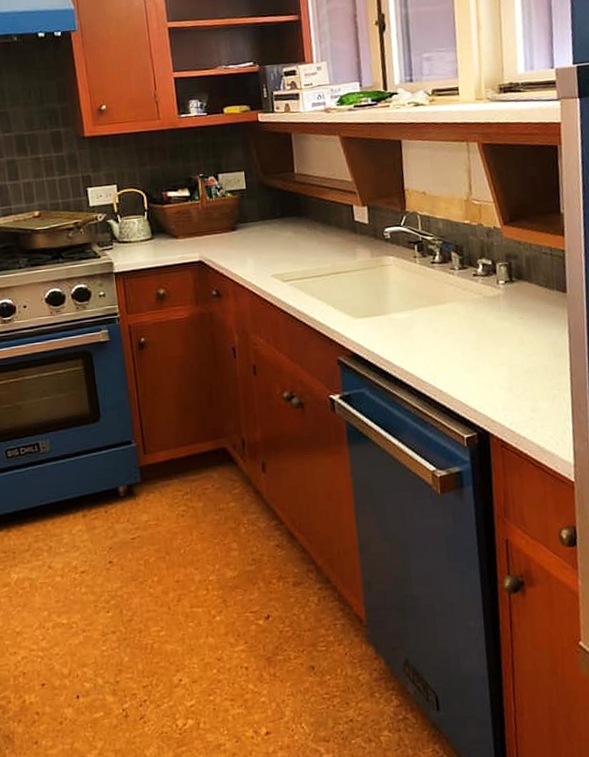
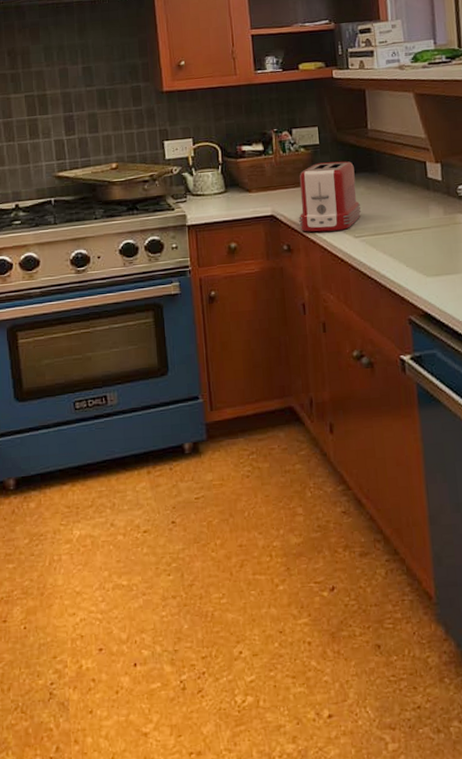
toaster: none [227,205,290,277] -> present [299,161,362,232]

